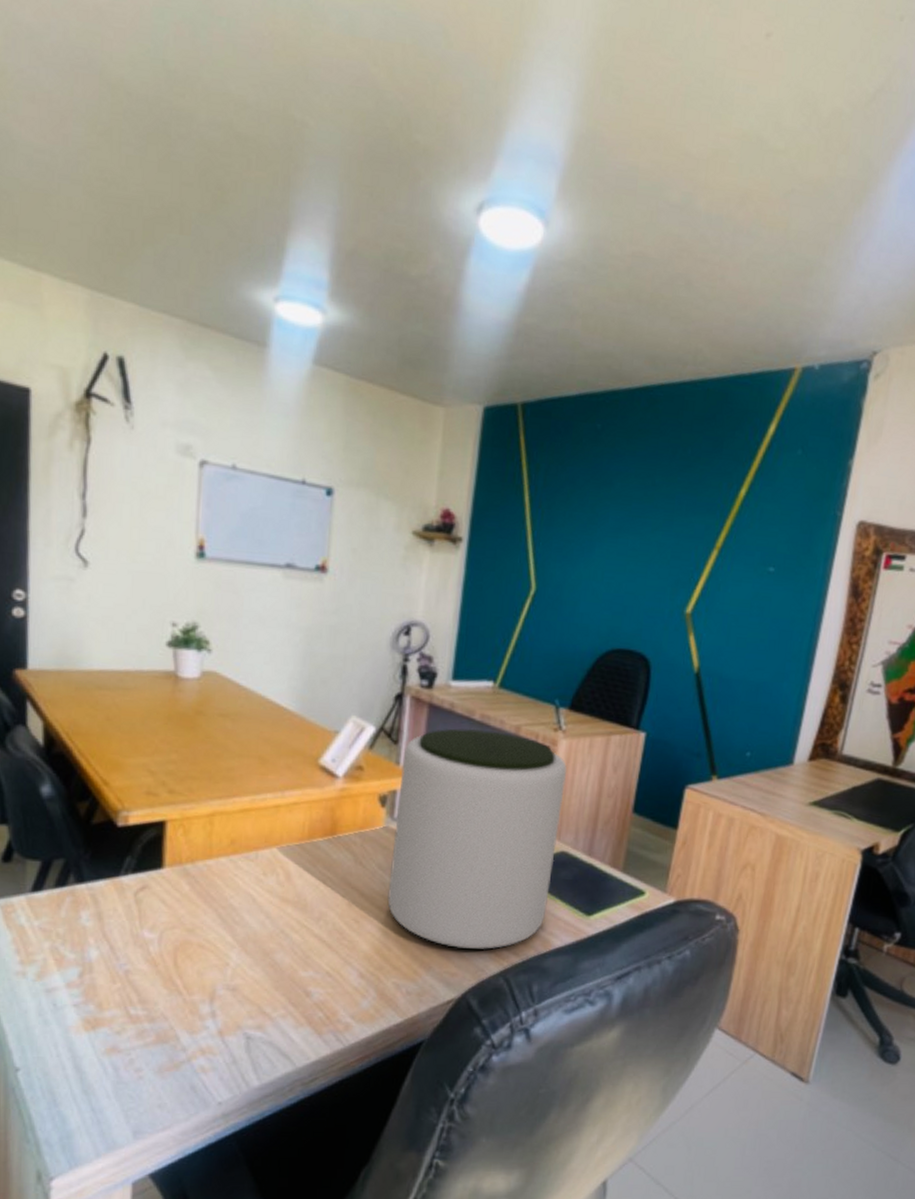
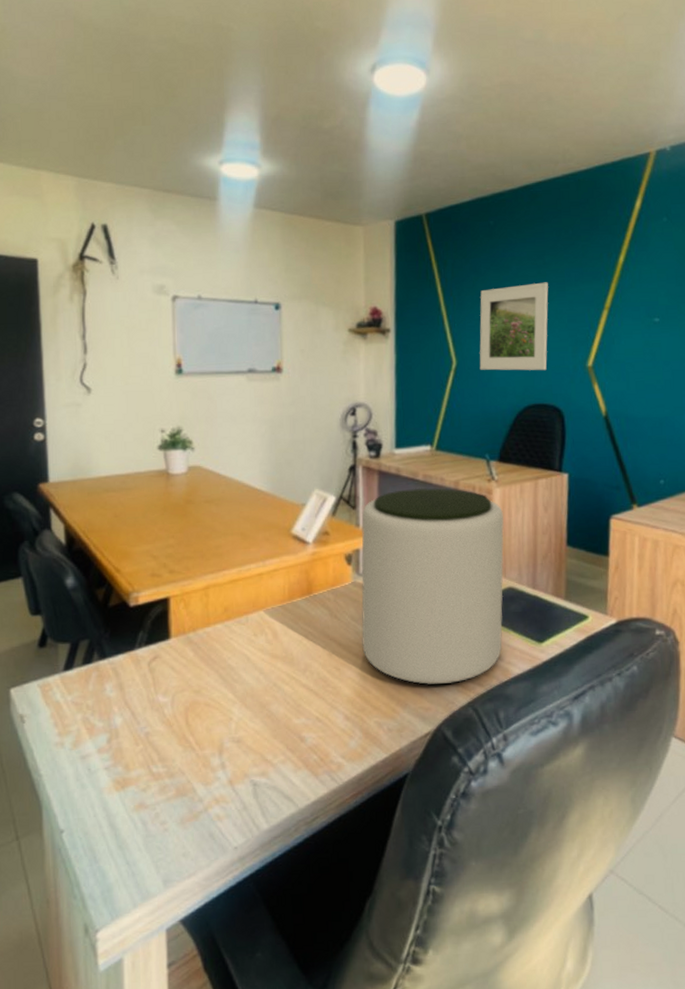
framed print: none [561,506,655,612] -> present [479,282,549,371]

